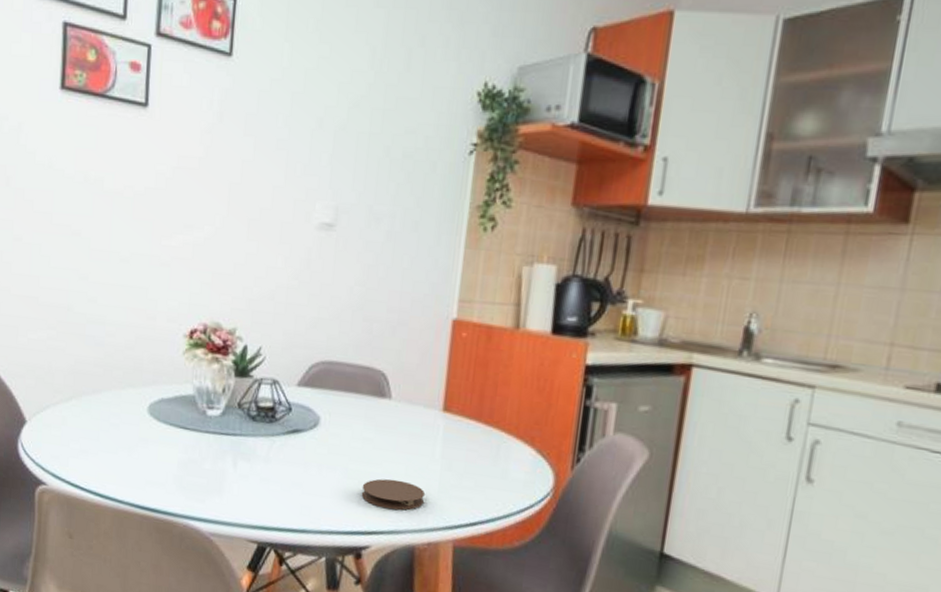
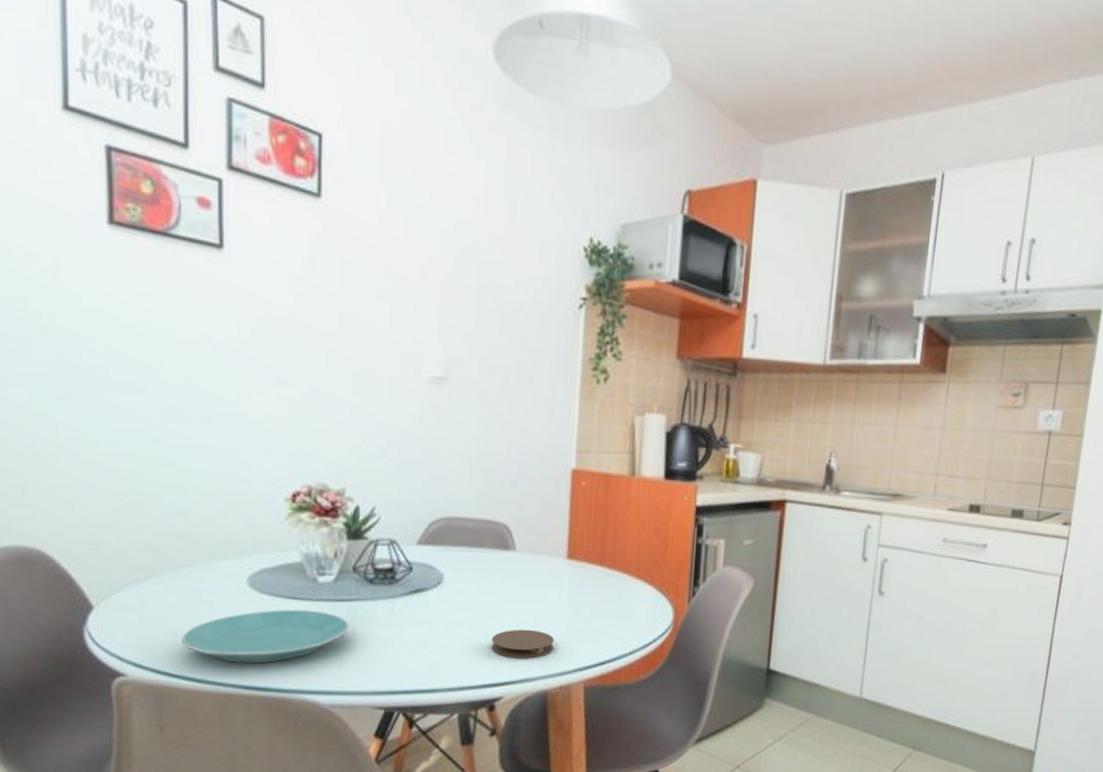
plate: none [91,437,232,487] -> present [181,609,350,664]

